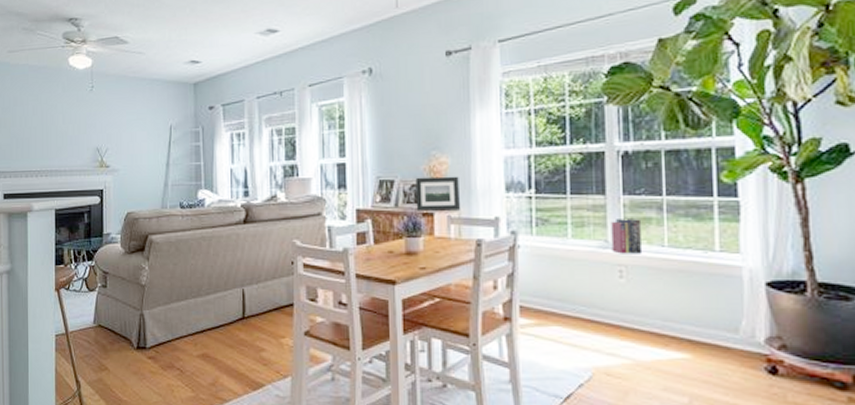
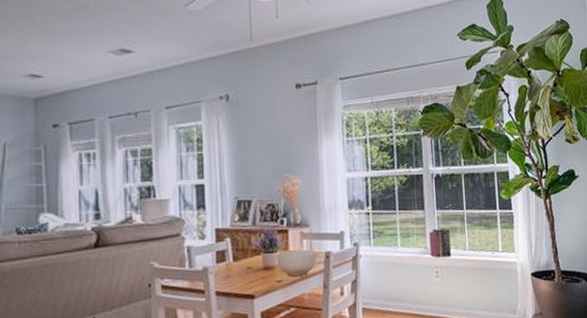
picture frame: present [415,176,461,211] -> none [271,196,312,229]
bowl: none [420,236,466,264] -> present [276,249,317,277]

